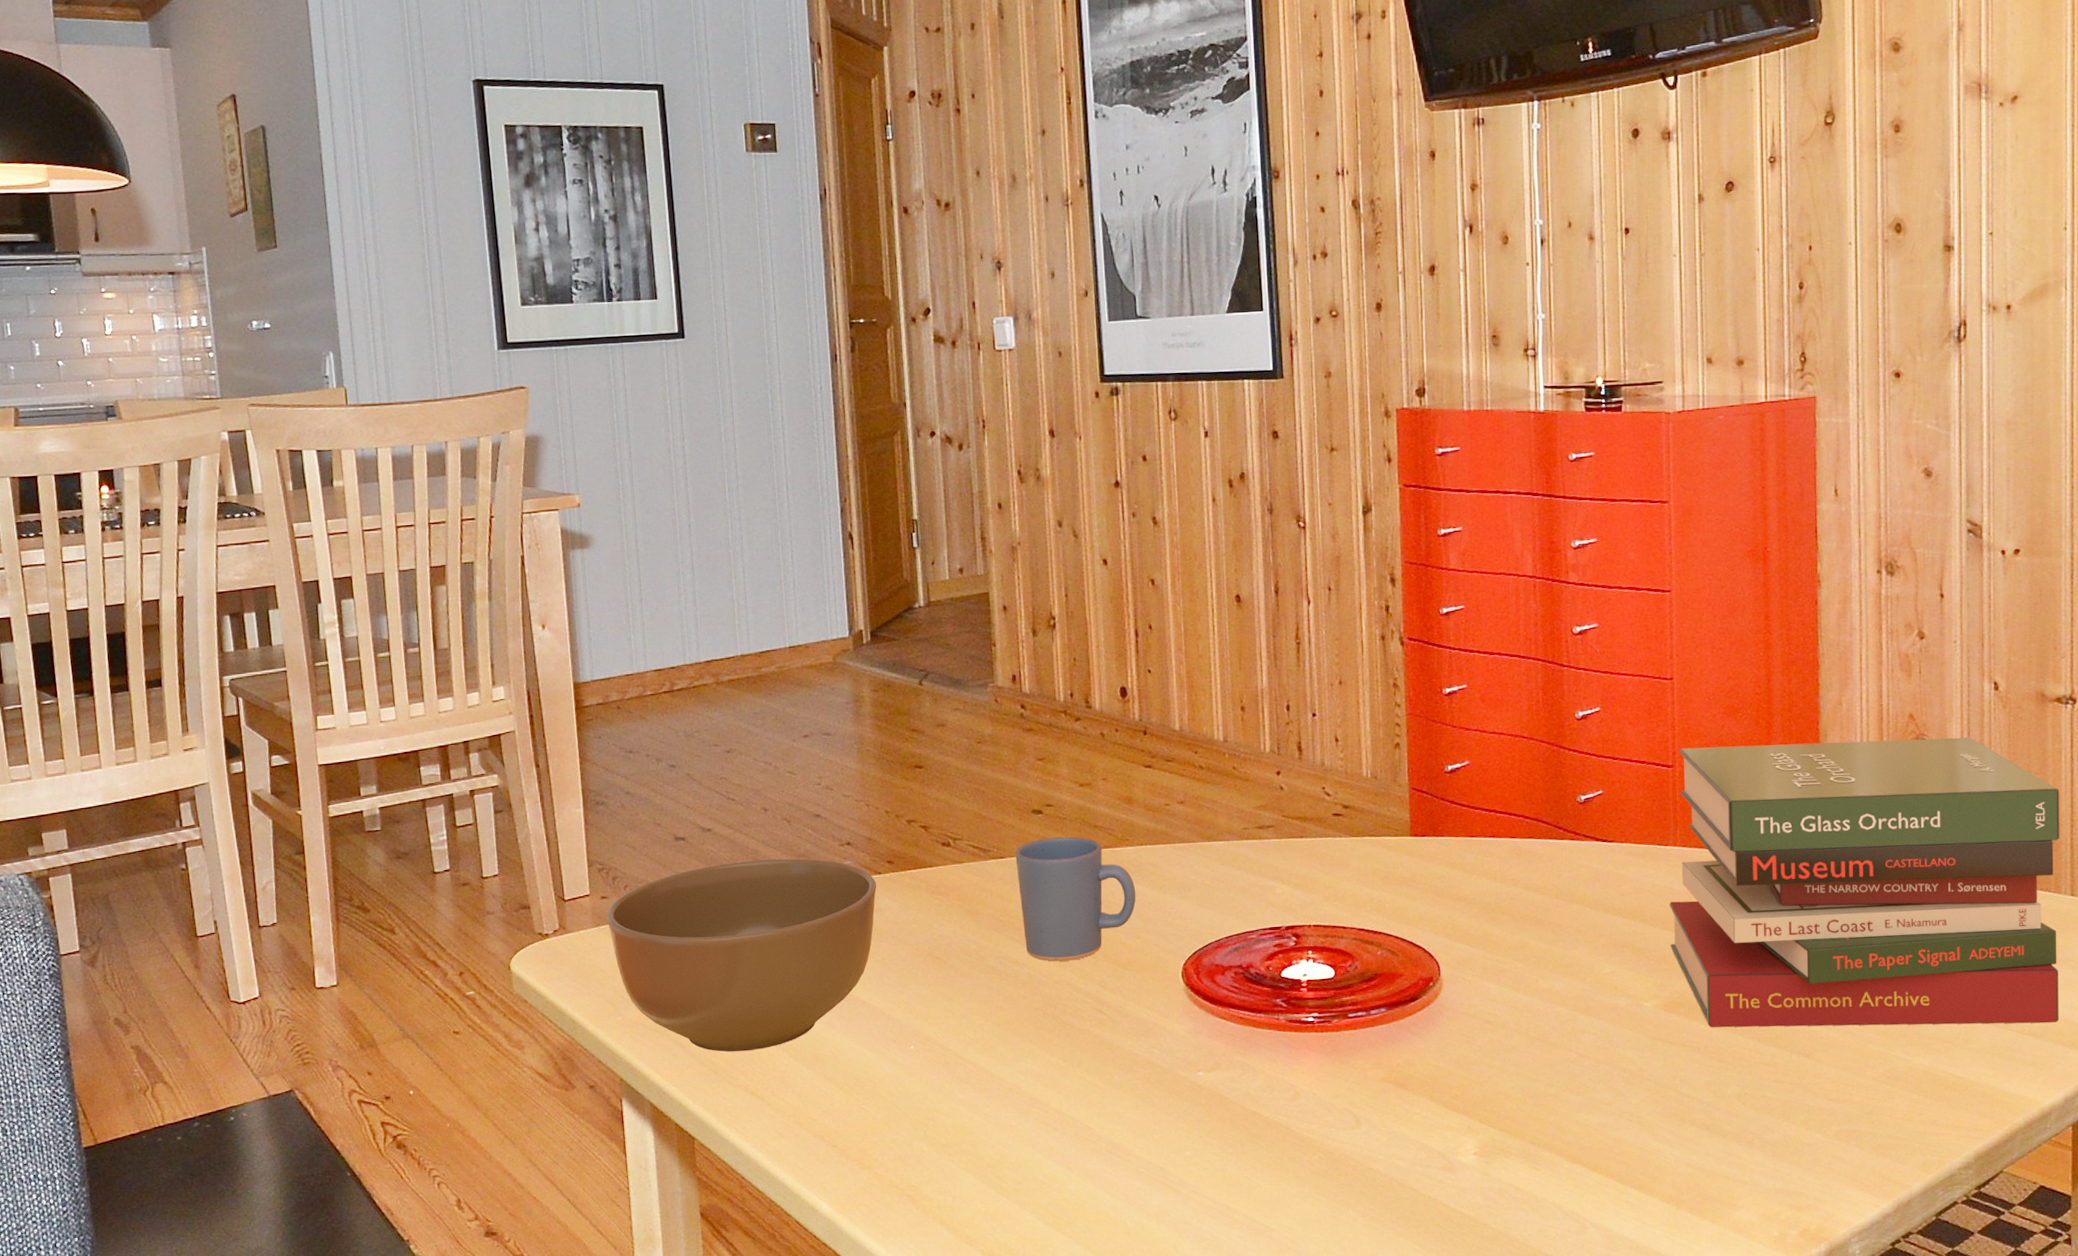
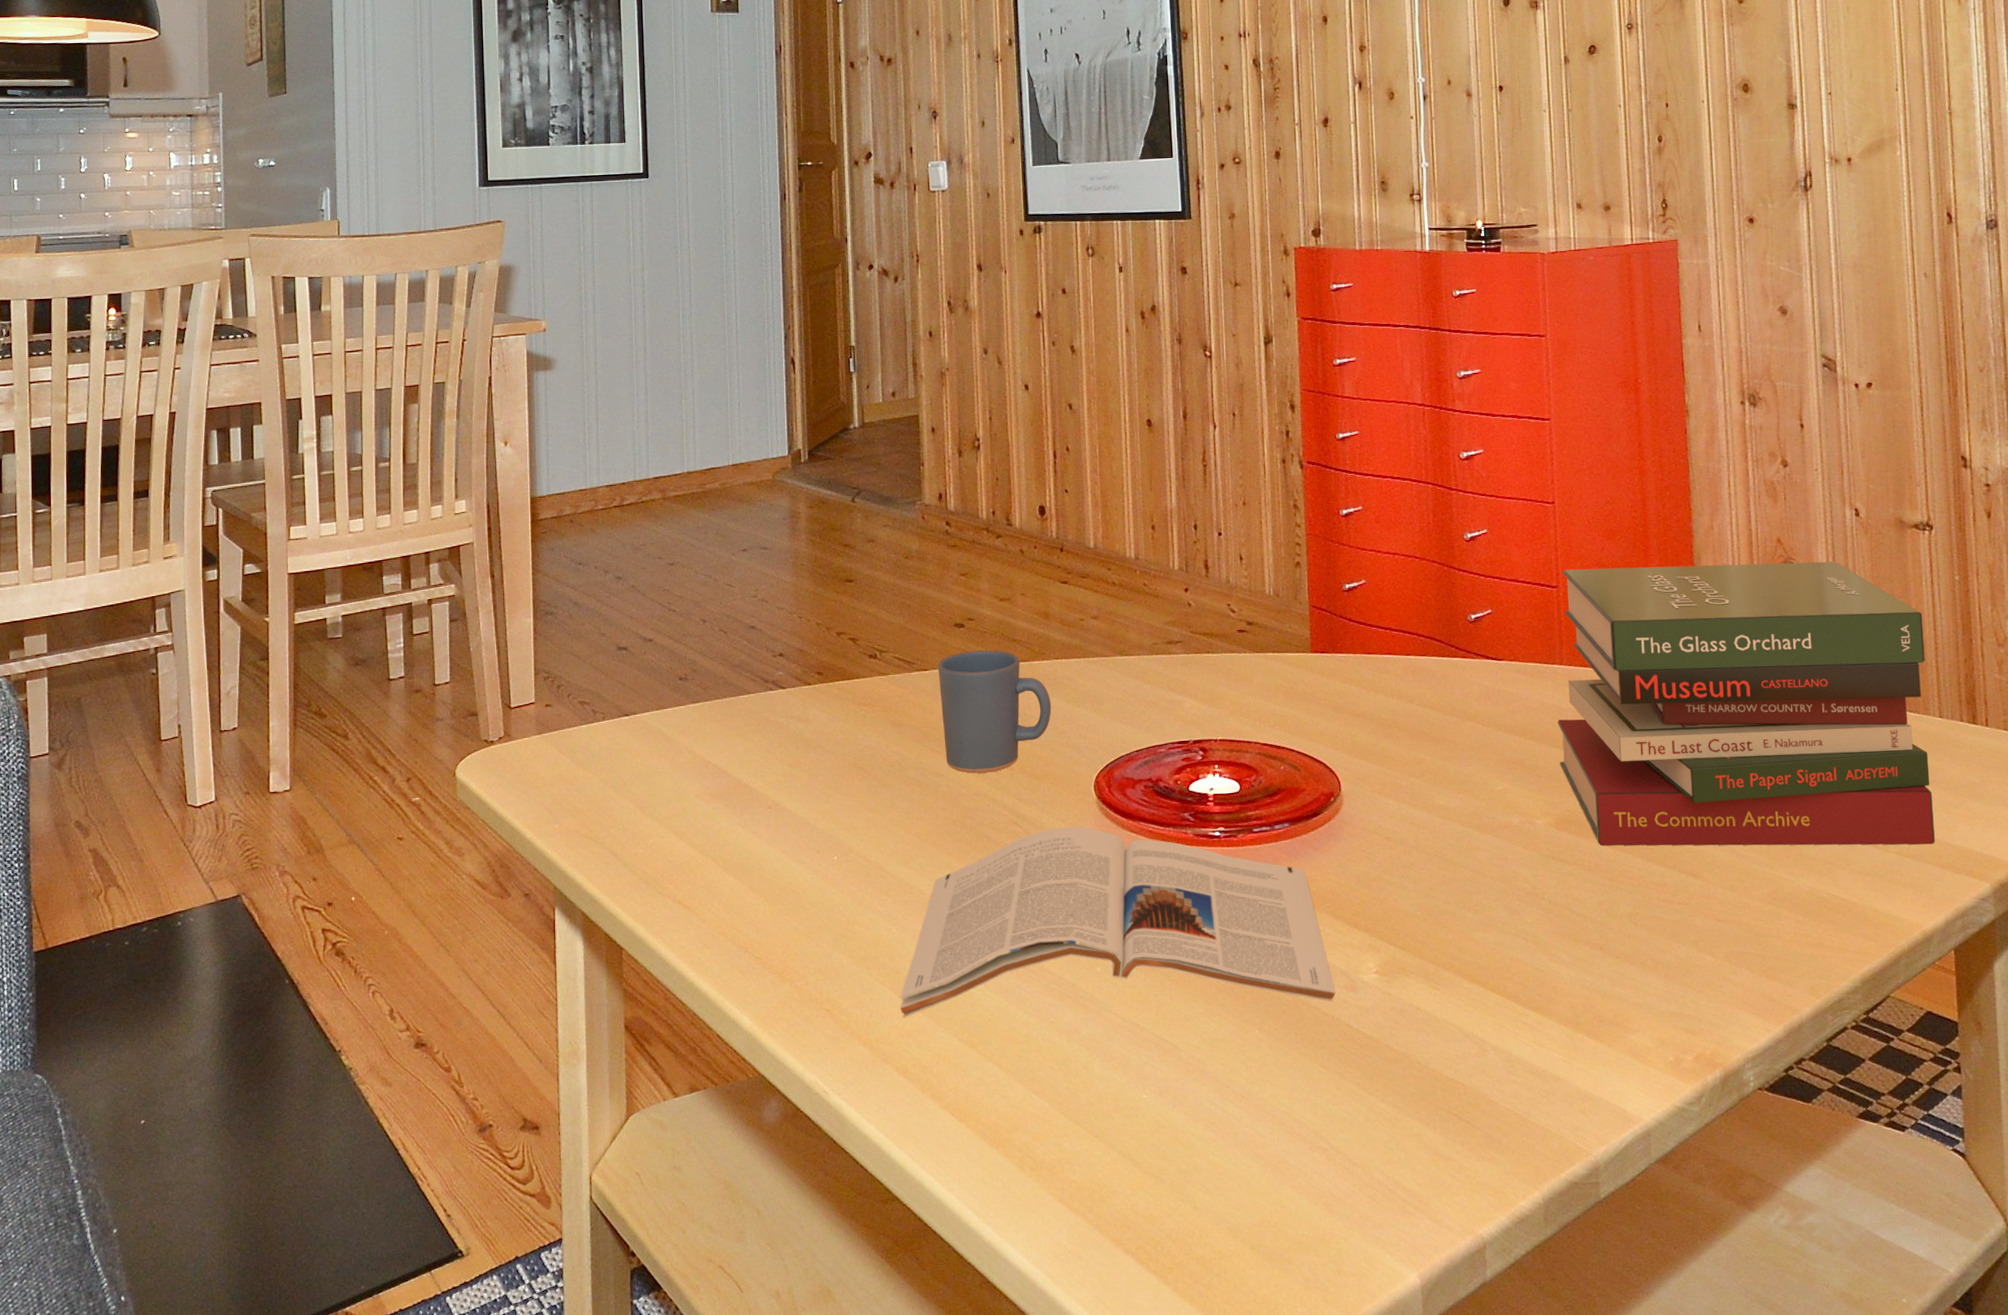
bowl: present [606,858,877,1052] -> none [549,669,806,861]
magazine: none [983,1013,1433,1202] -> present [900,826,1336,1018]

